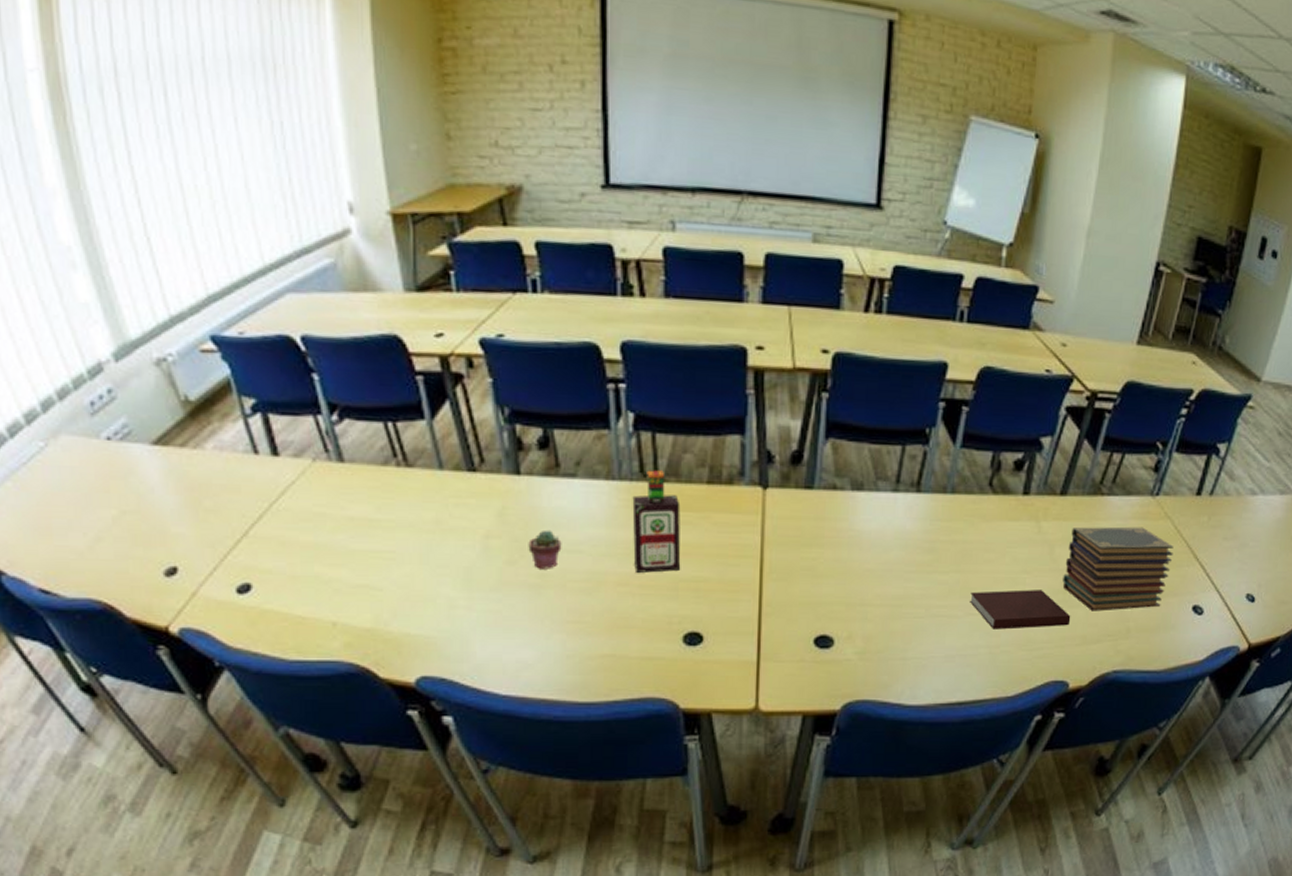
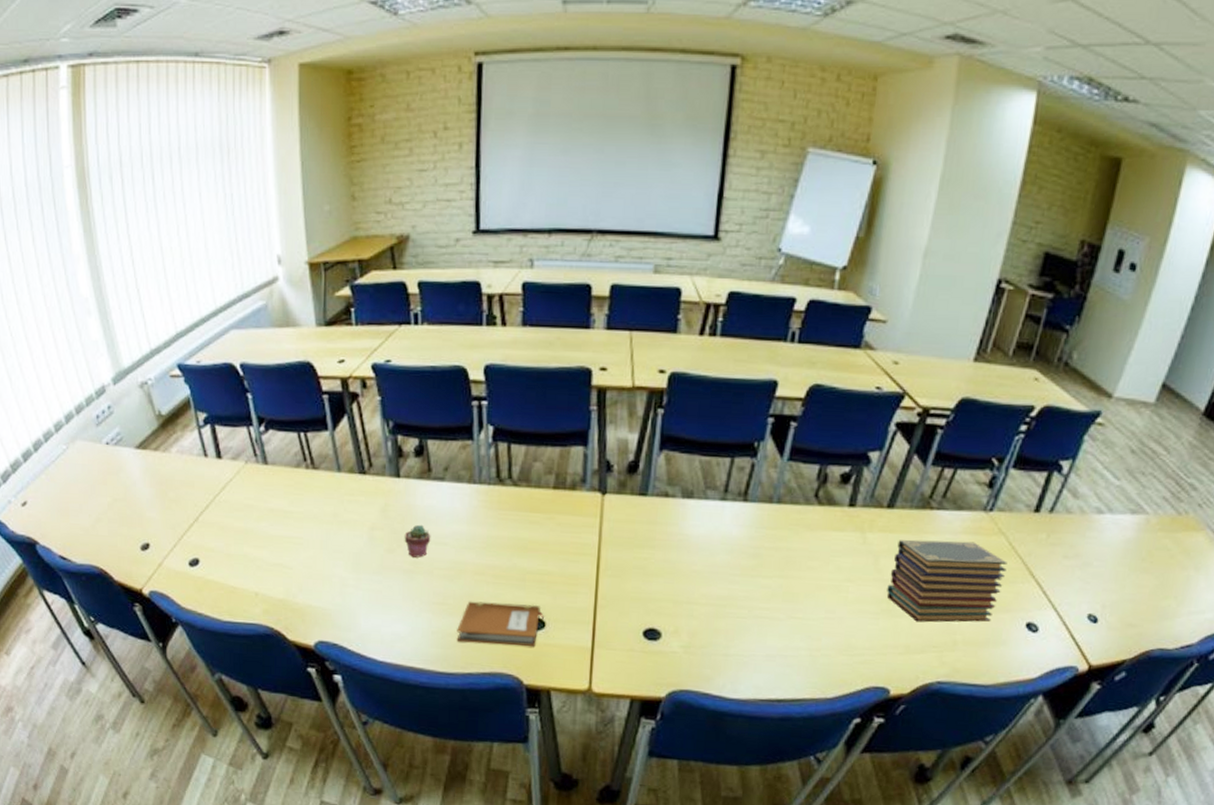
notebook: none [597,617,701,665] -> present [456,601,544,646]
bottle: present [632,470,681,573] -> none [489,476,530,565]
notebook: present [970,590,1071,630] -> none [792,596,894,635]

